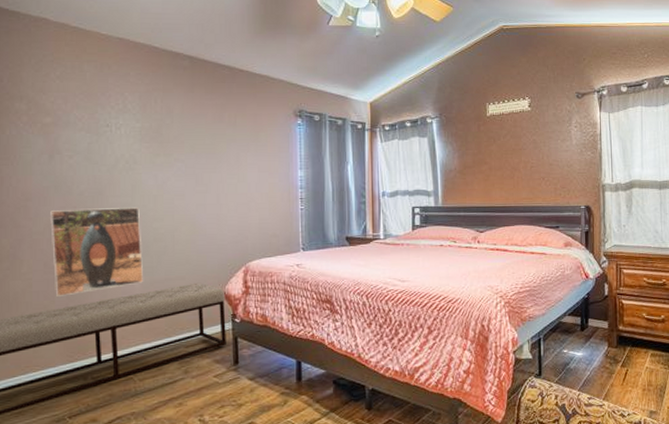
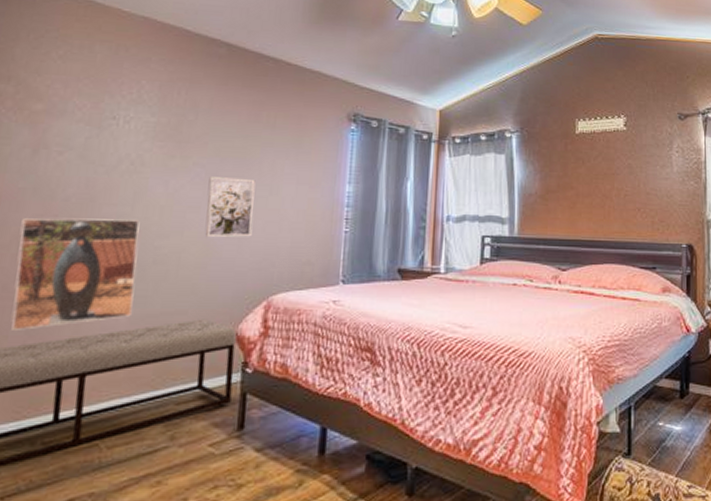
wall art: none [189,169,227,219] -> present [204,177,256,238]

